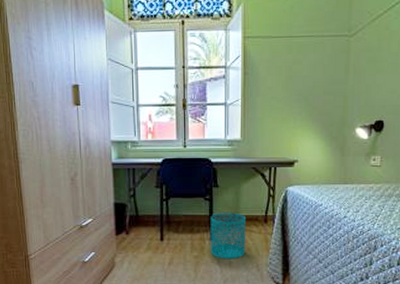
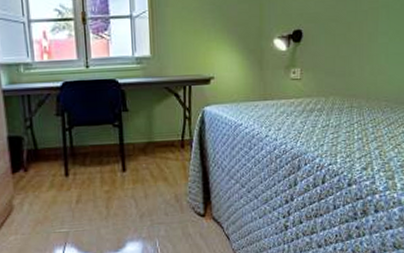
wastebasket: present [210,212,247,260] -> none [121,139,162,192]

